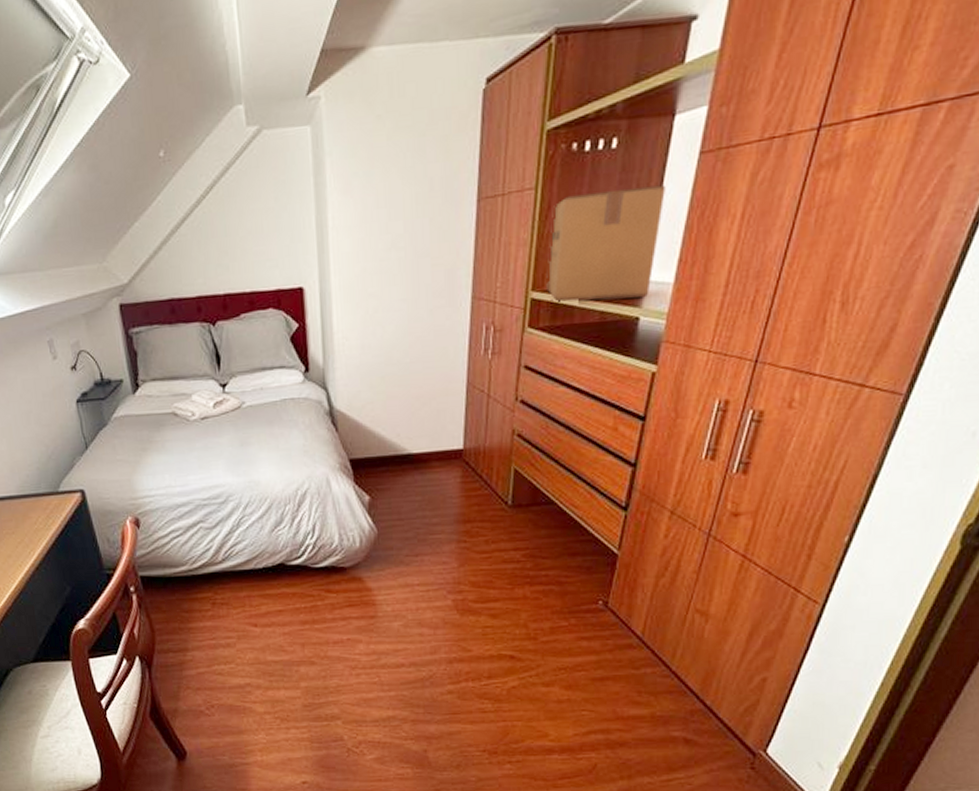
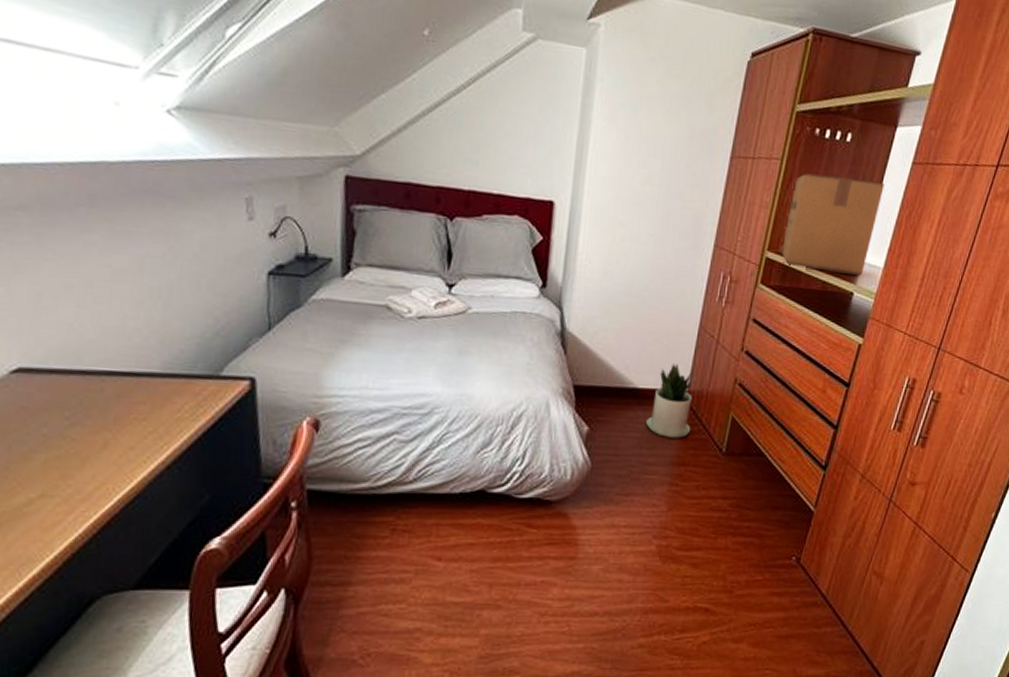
planter: none [425,424,472,497] -> present [646,364,695,438]

